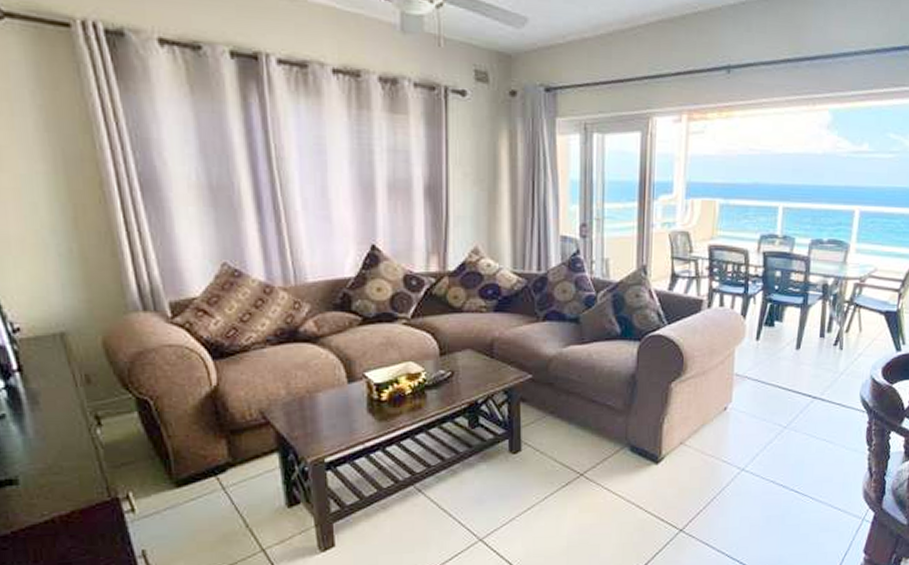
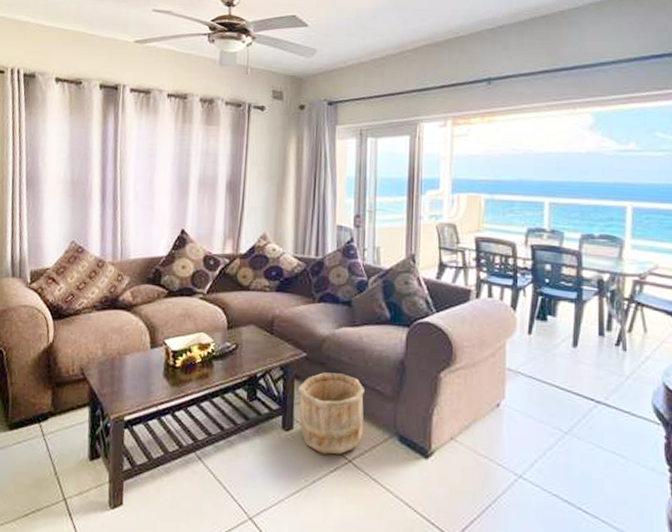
wooden bucket: none [525,392,595,471] -> present [298,372,364,455]

